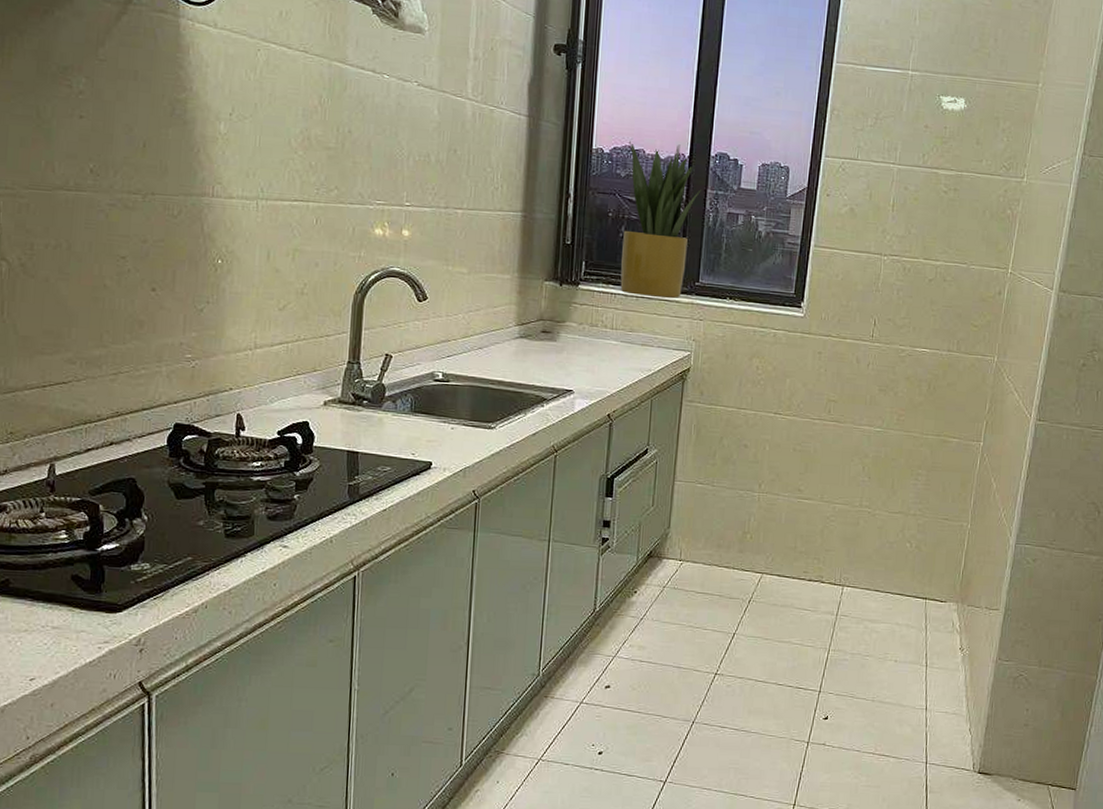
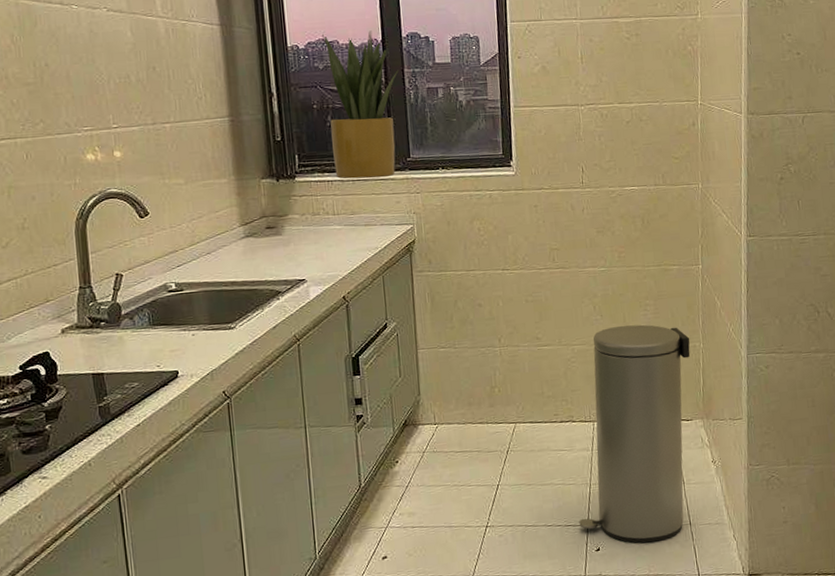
pedal bin: none [811,491,958,721] -> present [579,324,690,544]

